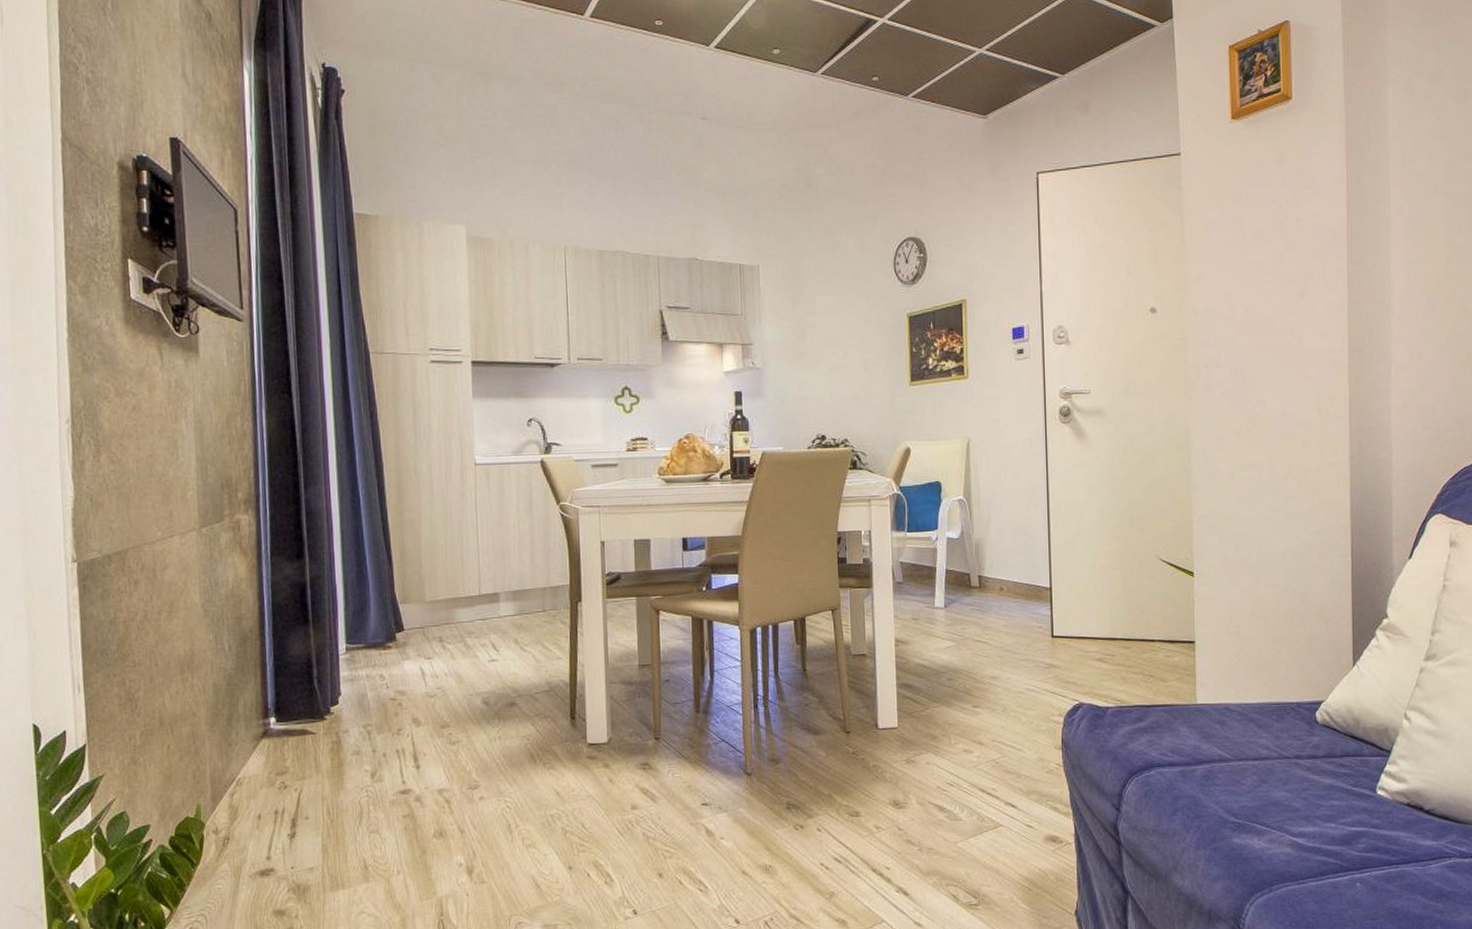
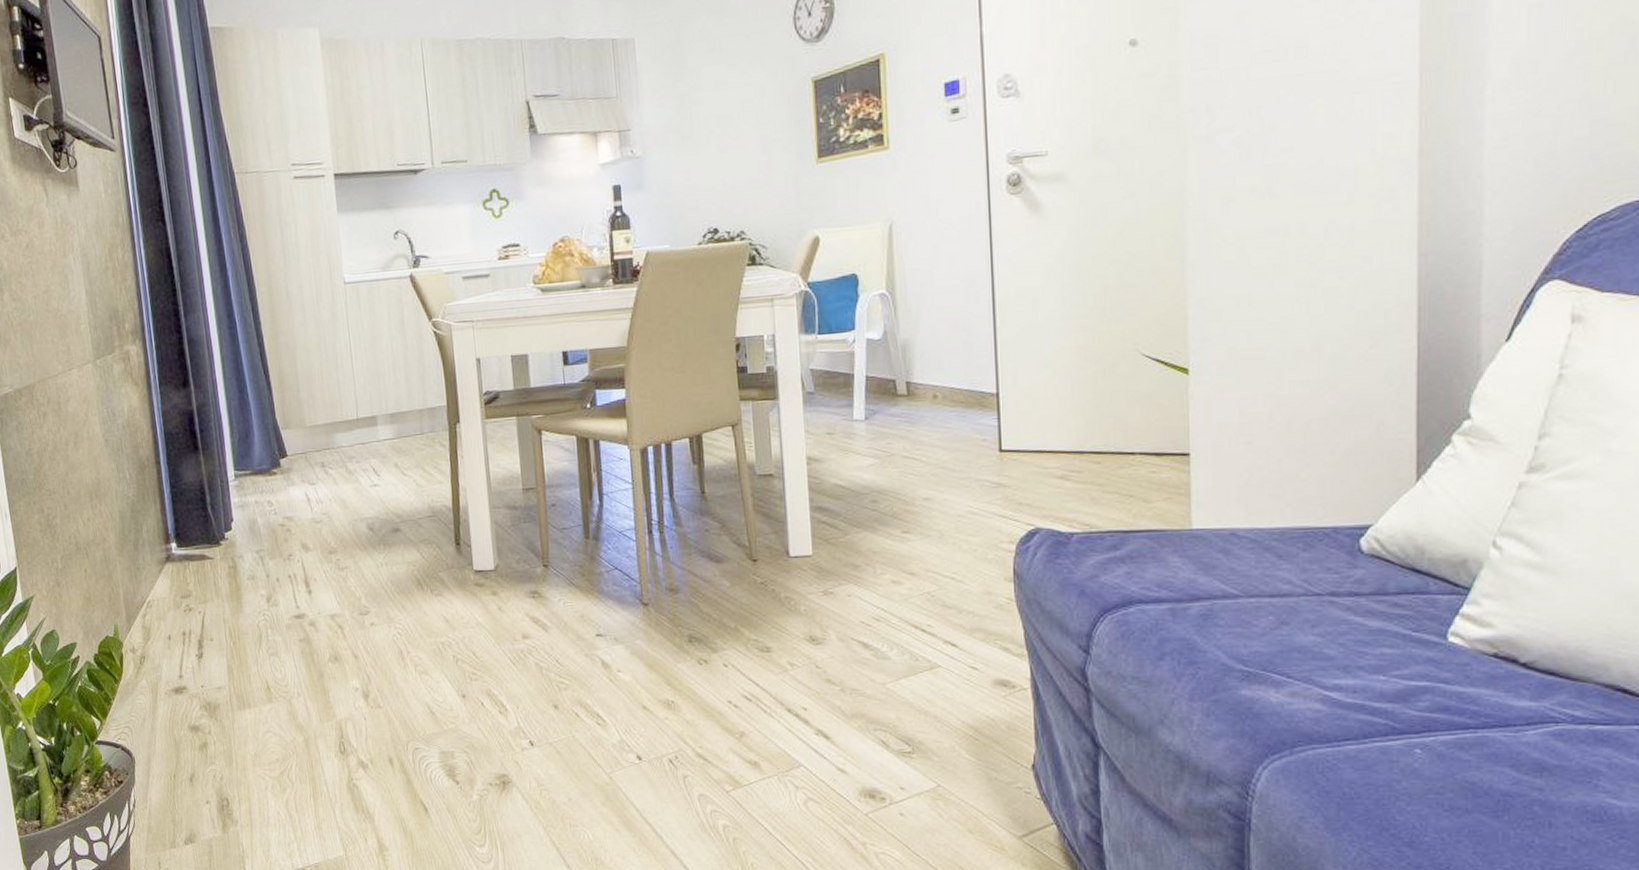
bowl: none [695,460,733,482] -> present [572,263,614,289]

